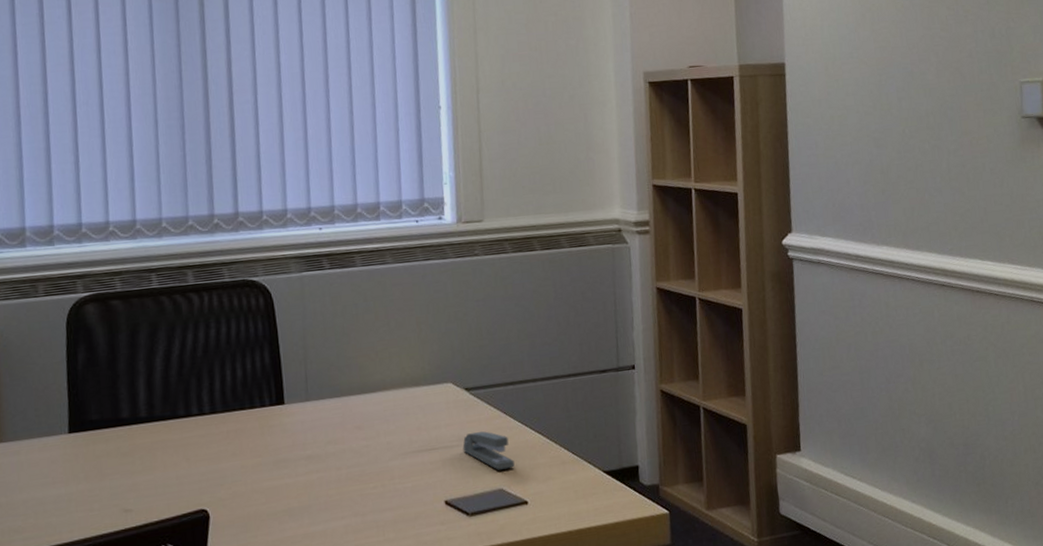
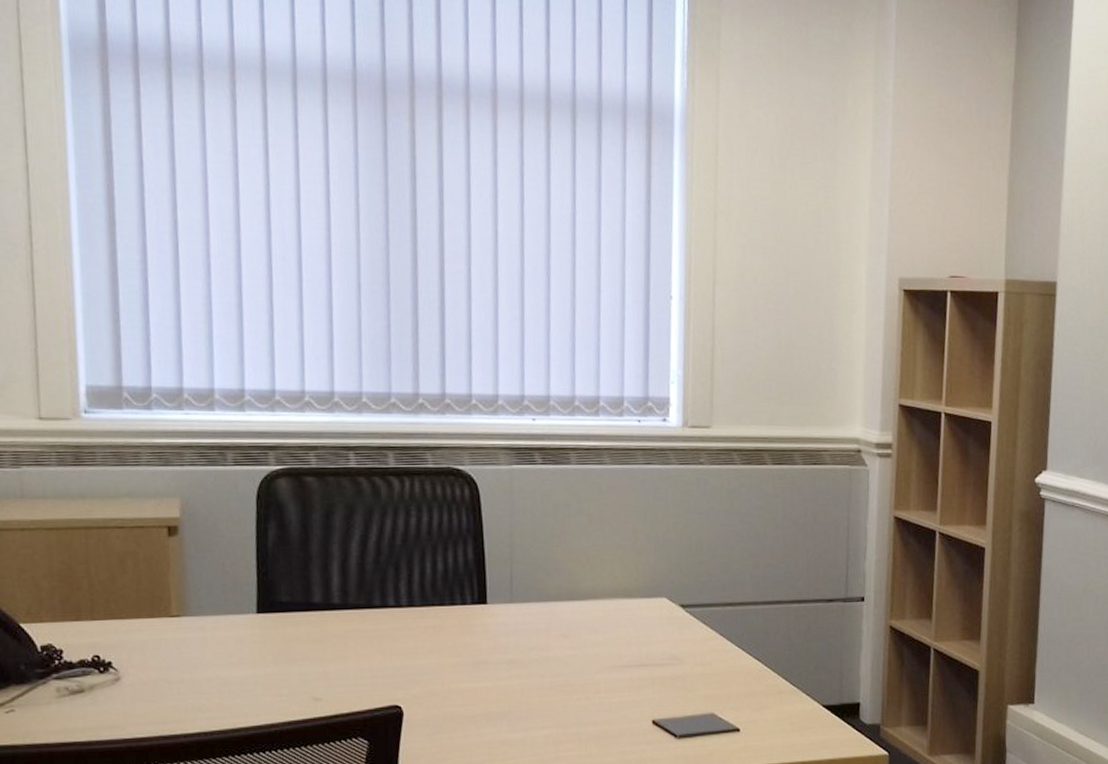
stapler: present [462,431,515,470] -> none [674,652,728,694]

